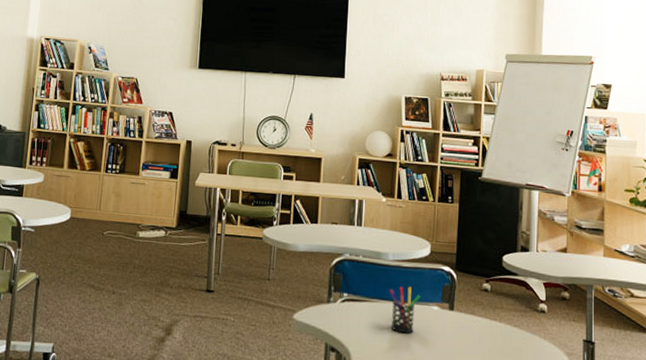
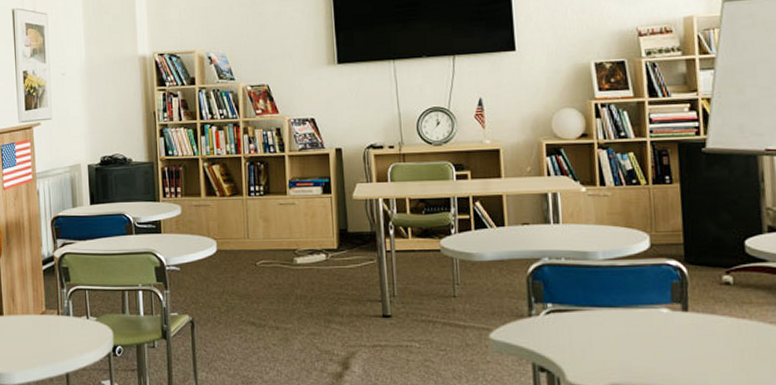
pen holder: present [389,286,421,334] -> none [604,288,644,344]

